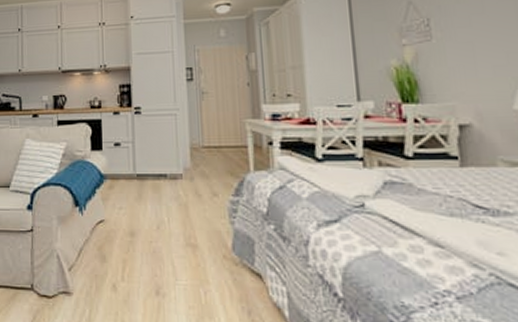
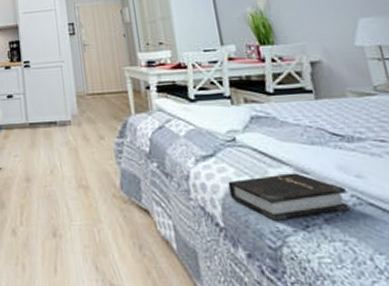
hardback book: none [351,245,486,295] -> present [227,173,350,221]

